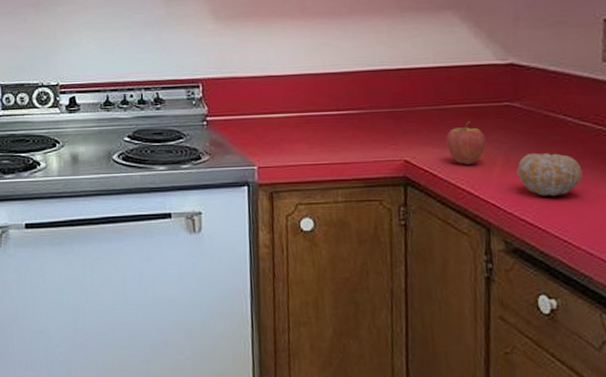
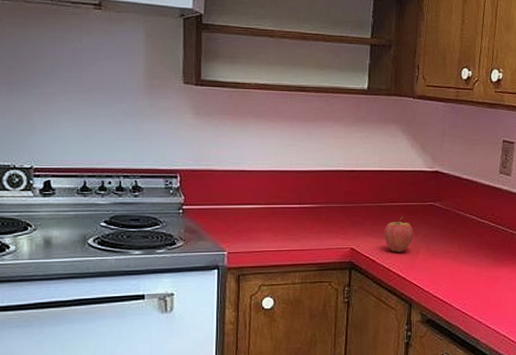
fruit: present [517,153,583,197] -> none [434,244,479,278]

